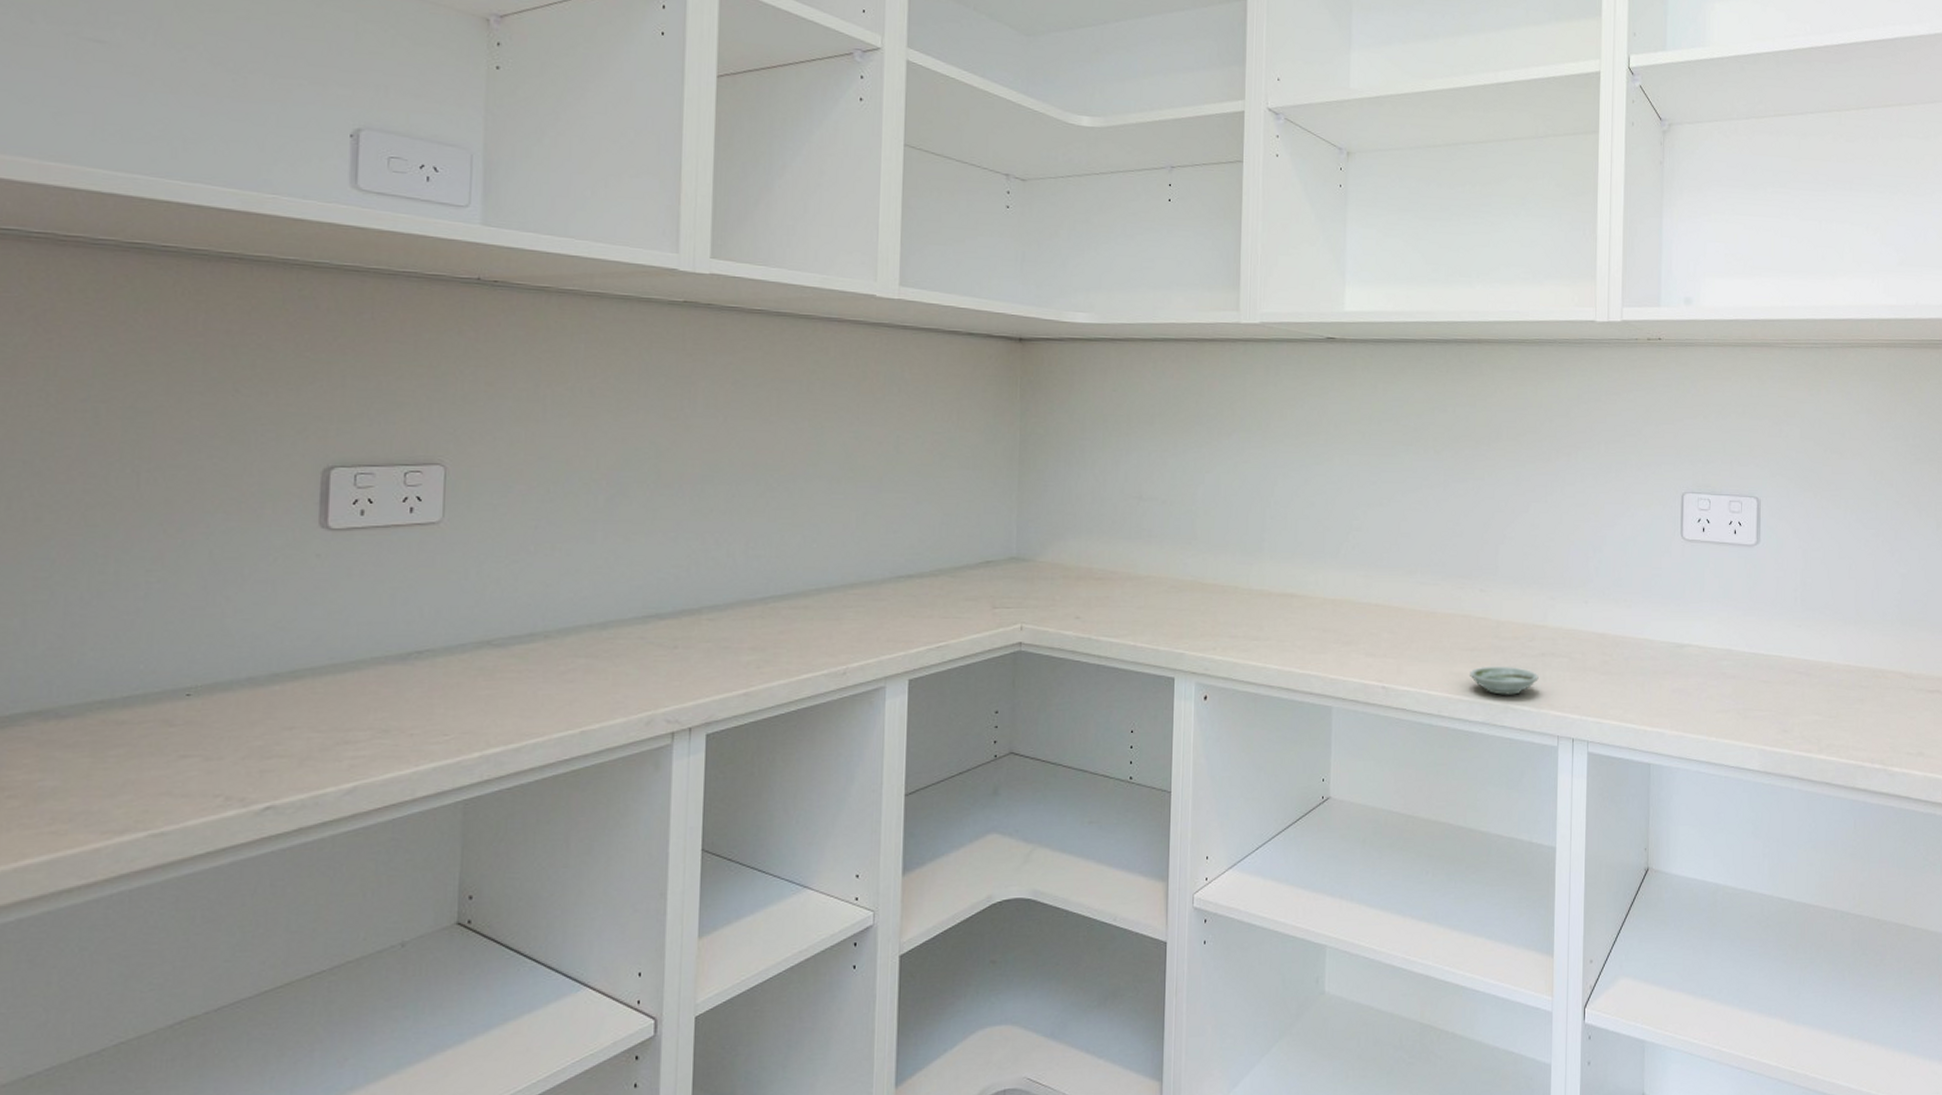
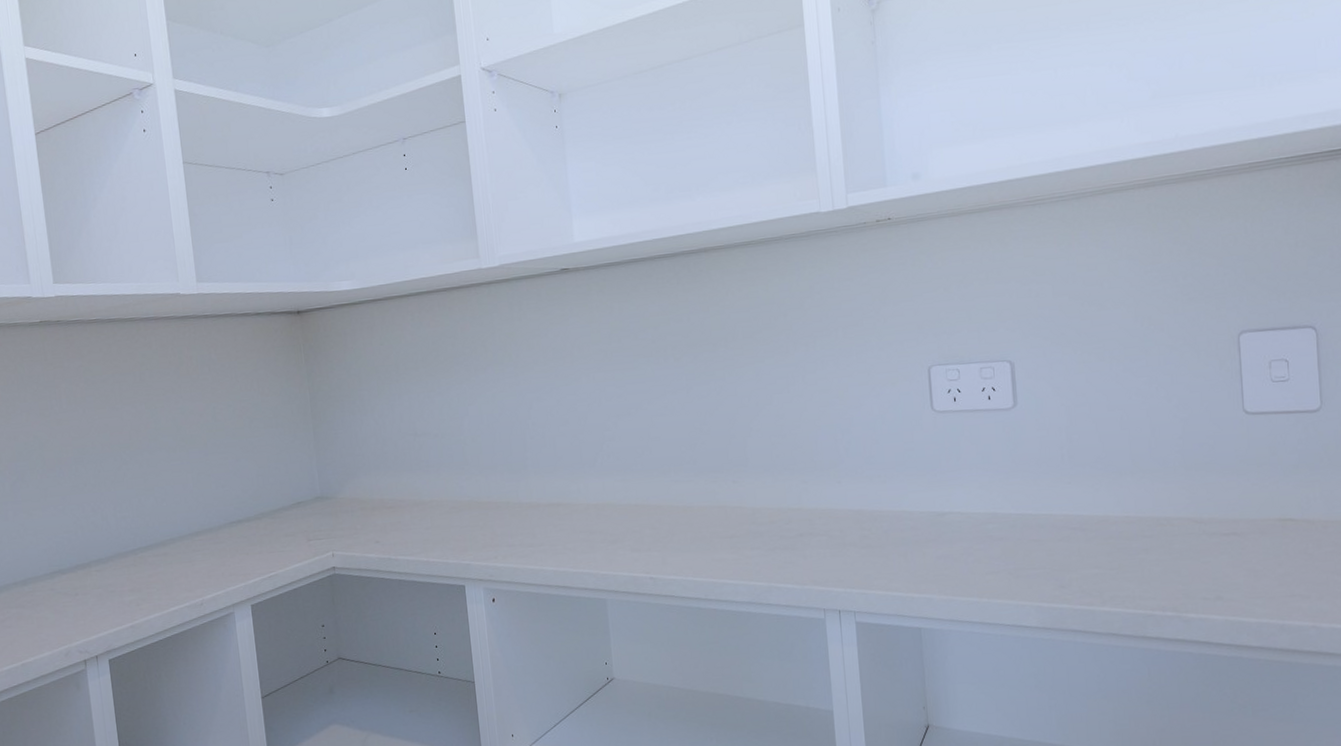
saucer: present [1470,666,1539,695] -> none [731,549,799,576]

